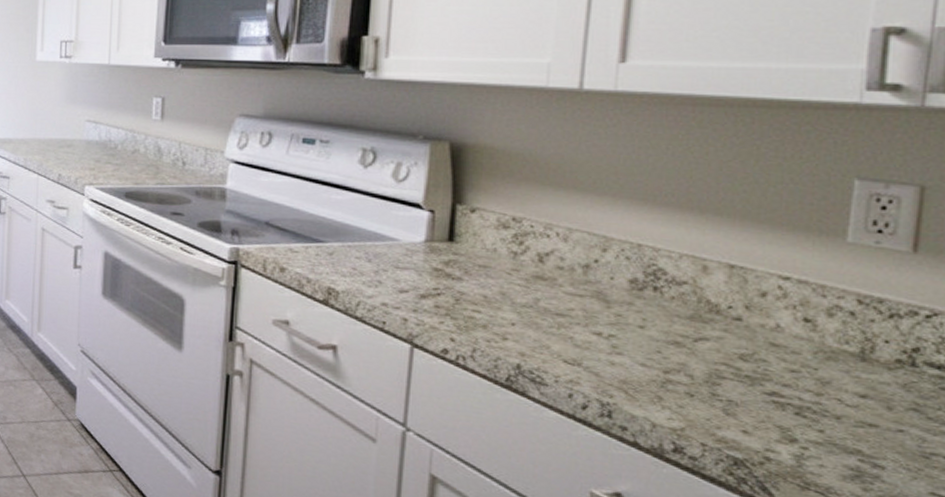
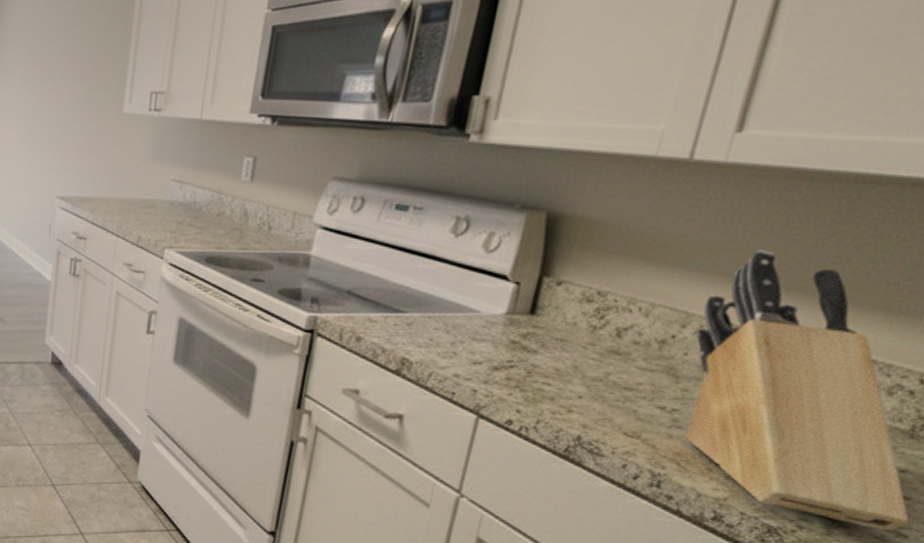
knife block: none [618,173,883,462] -> present [685,249,910,532]

